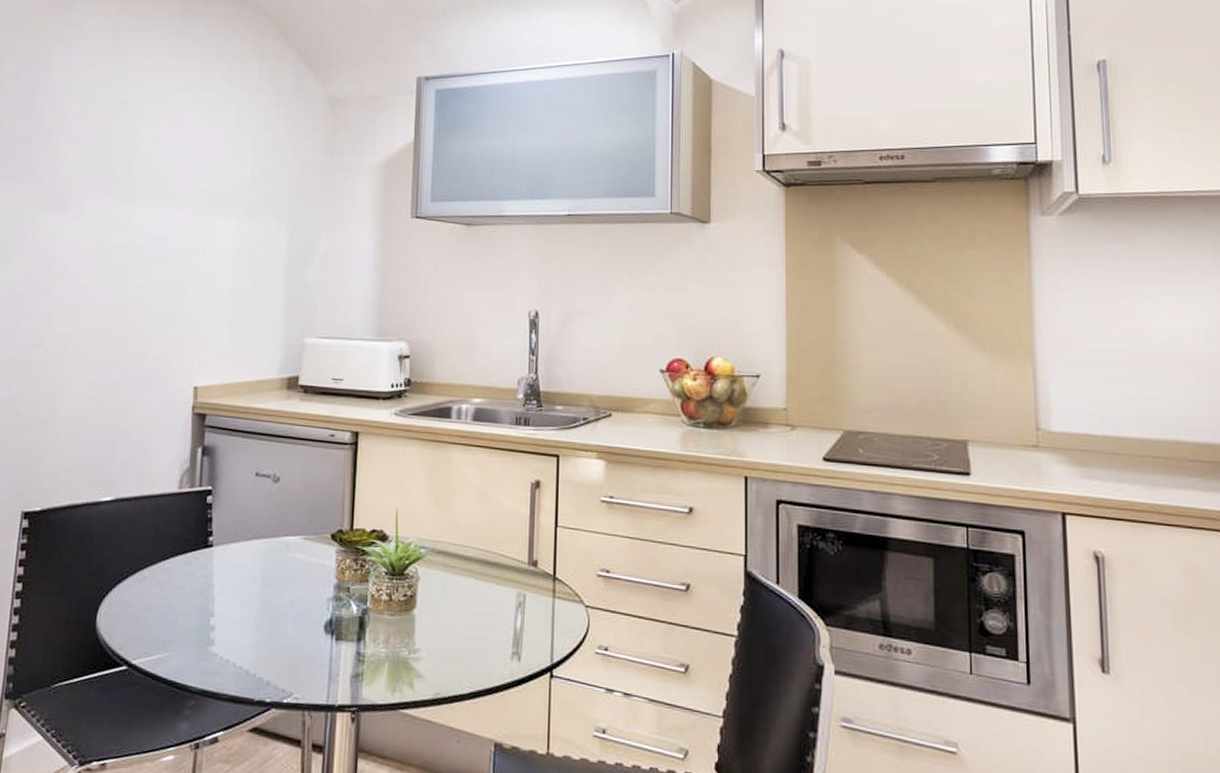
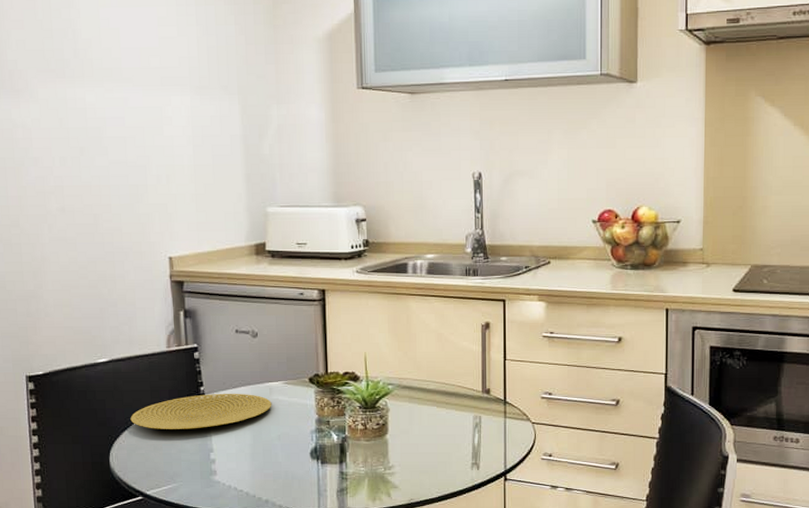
plate: none [127,545,287,587] -> present [130,393,272,429]

